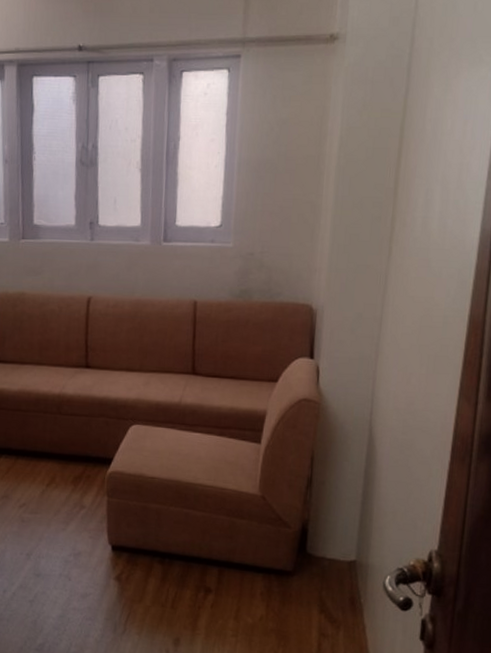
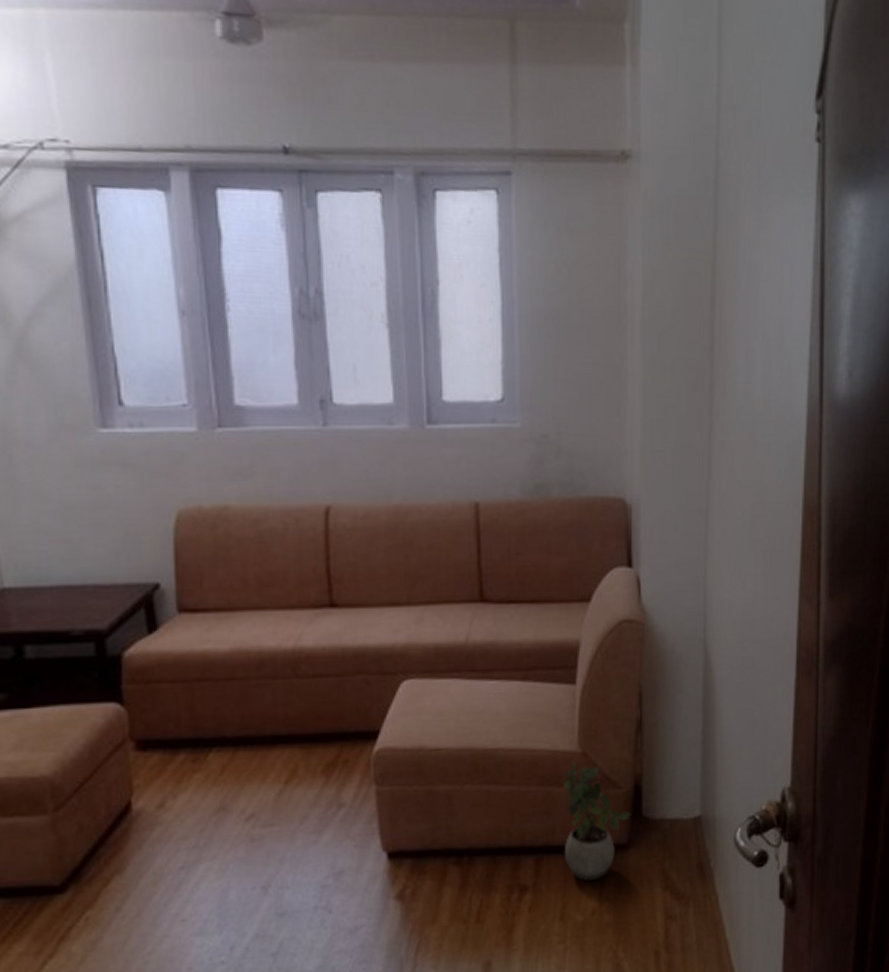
potted plant: none [242,502,297,595] -> present [560,762,631,881]

